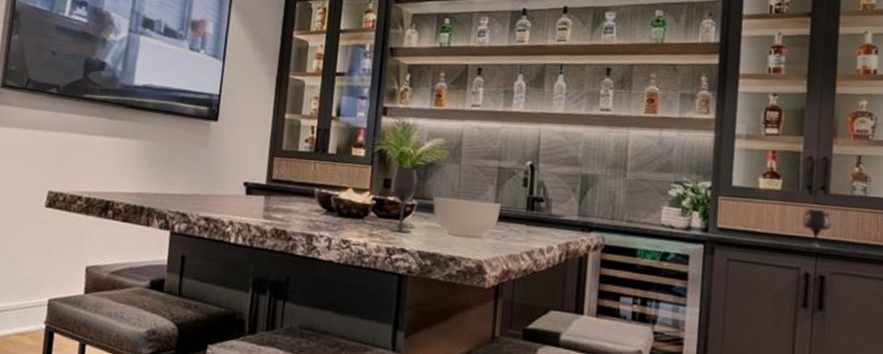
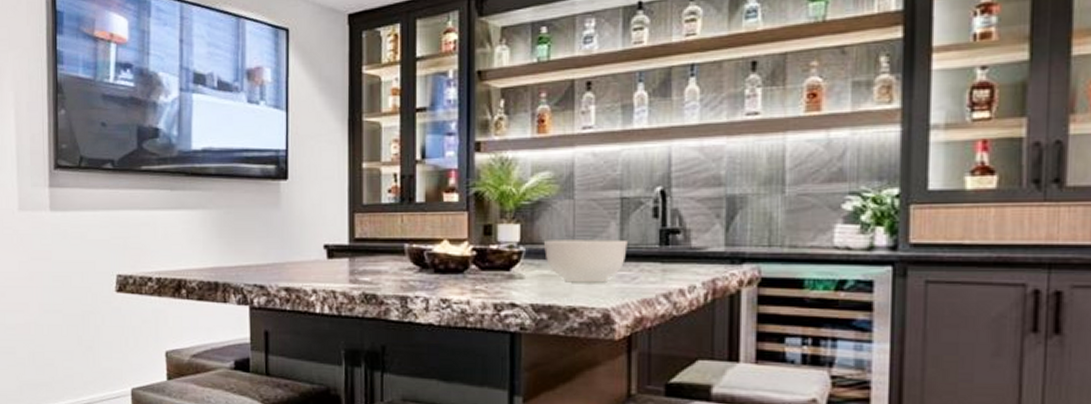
wine glass: present [388,167,418,233] -> none [493,210,524,285]
goblet: present [803,208,832,249] -> none [1029,208,1070,258]

